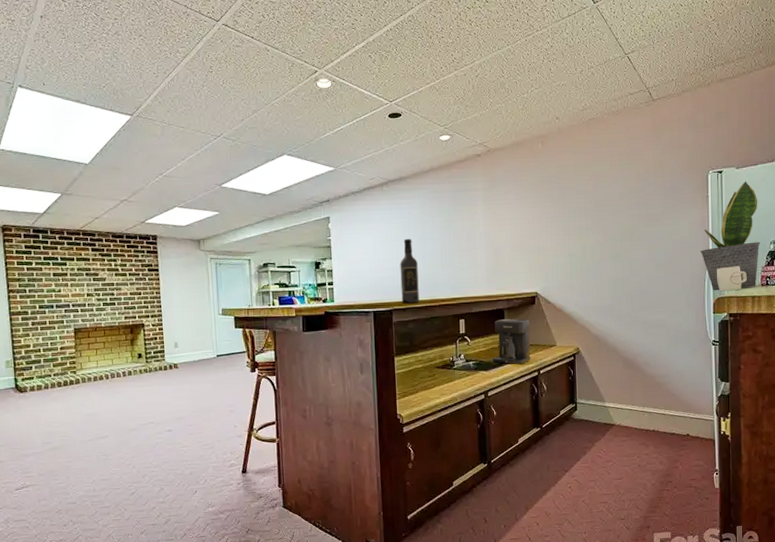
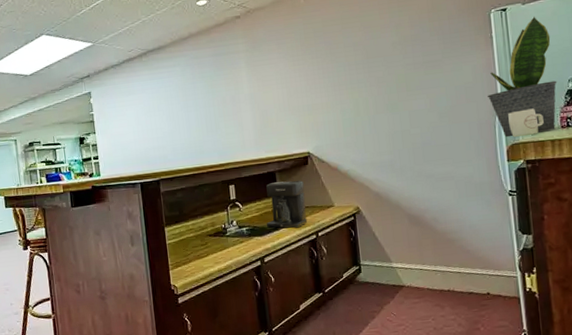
wine bottle: present [400,238,420,305] -> none [164,106,187,174]

